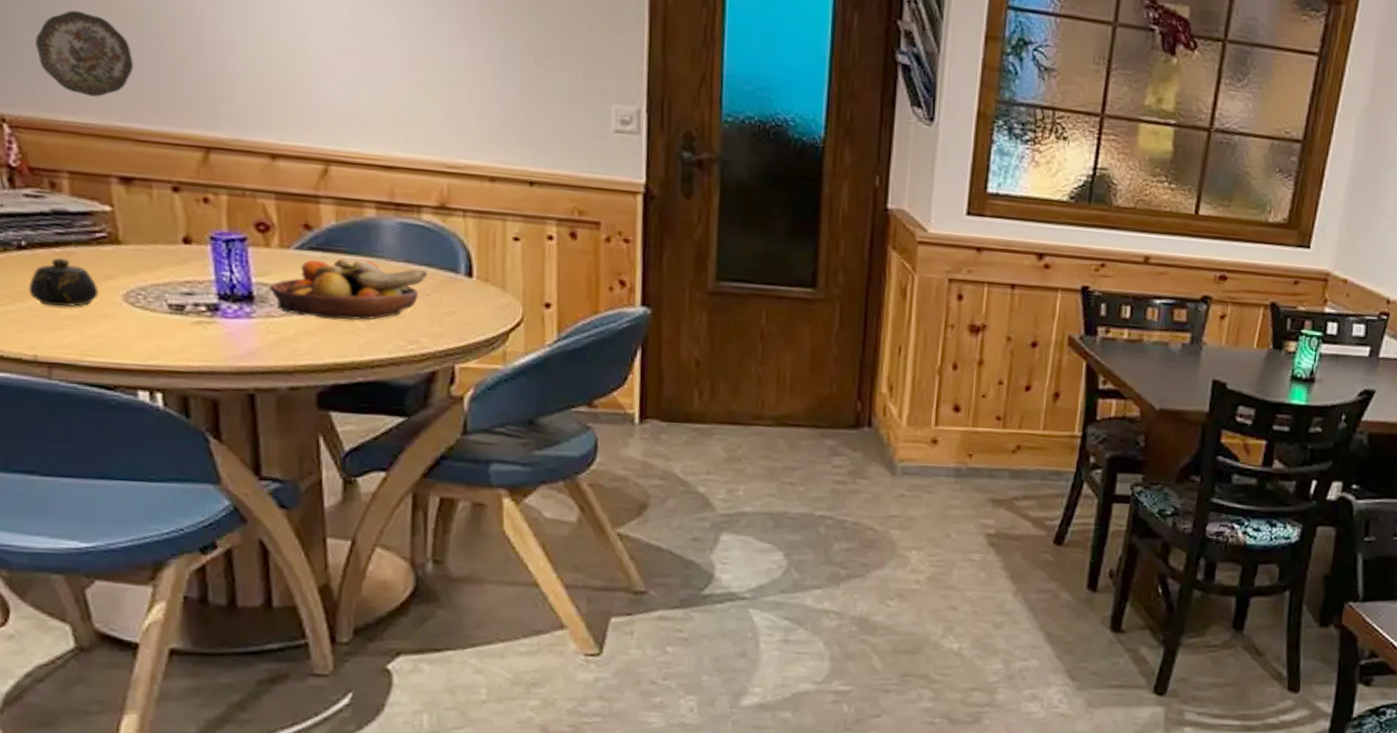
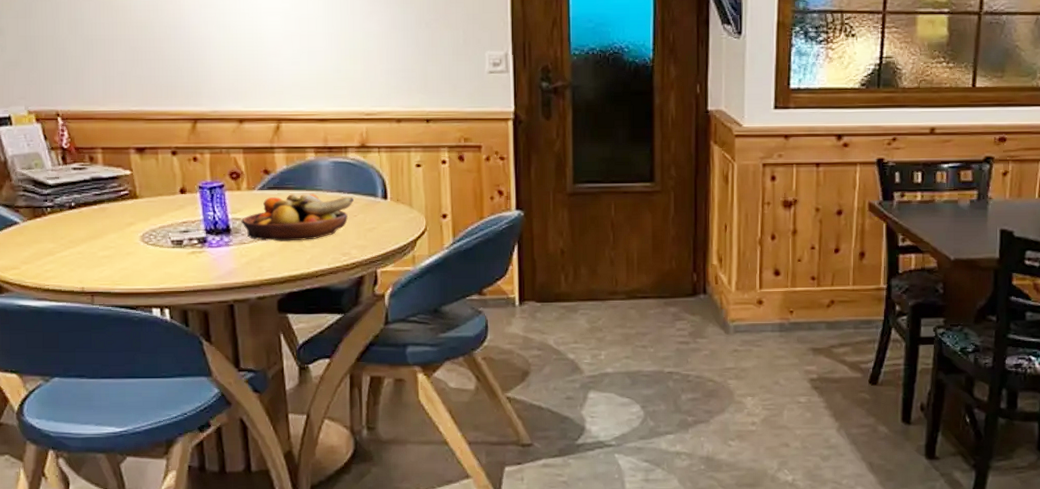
teapot: present [28,257,99,307] -> none [77,212,124,250]
decorative plate: present [35,10,133,97] -> none [78,28,143,90]

